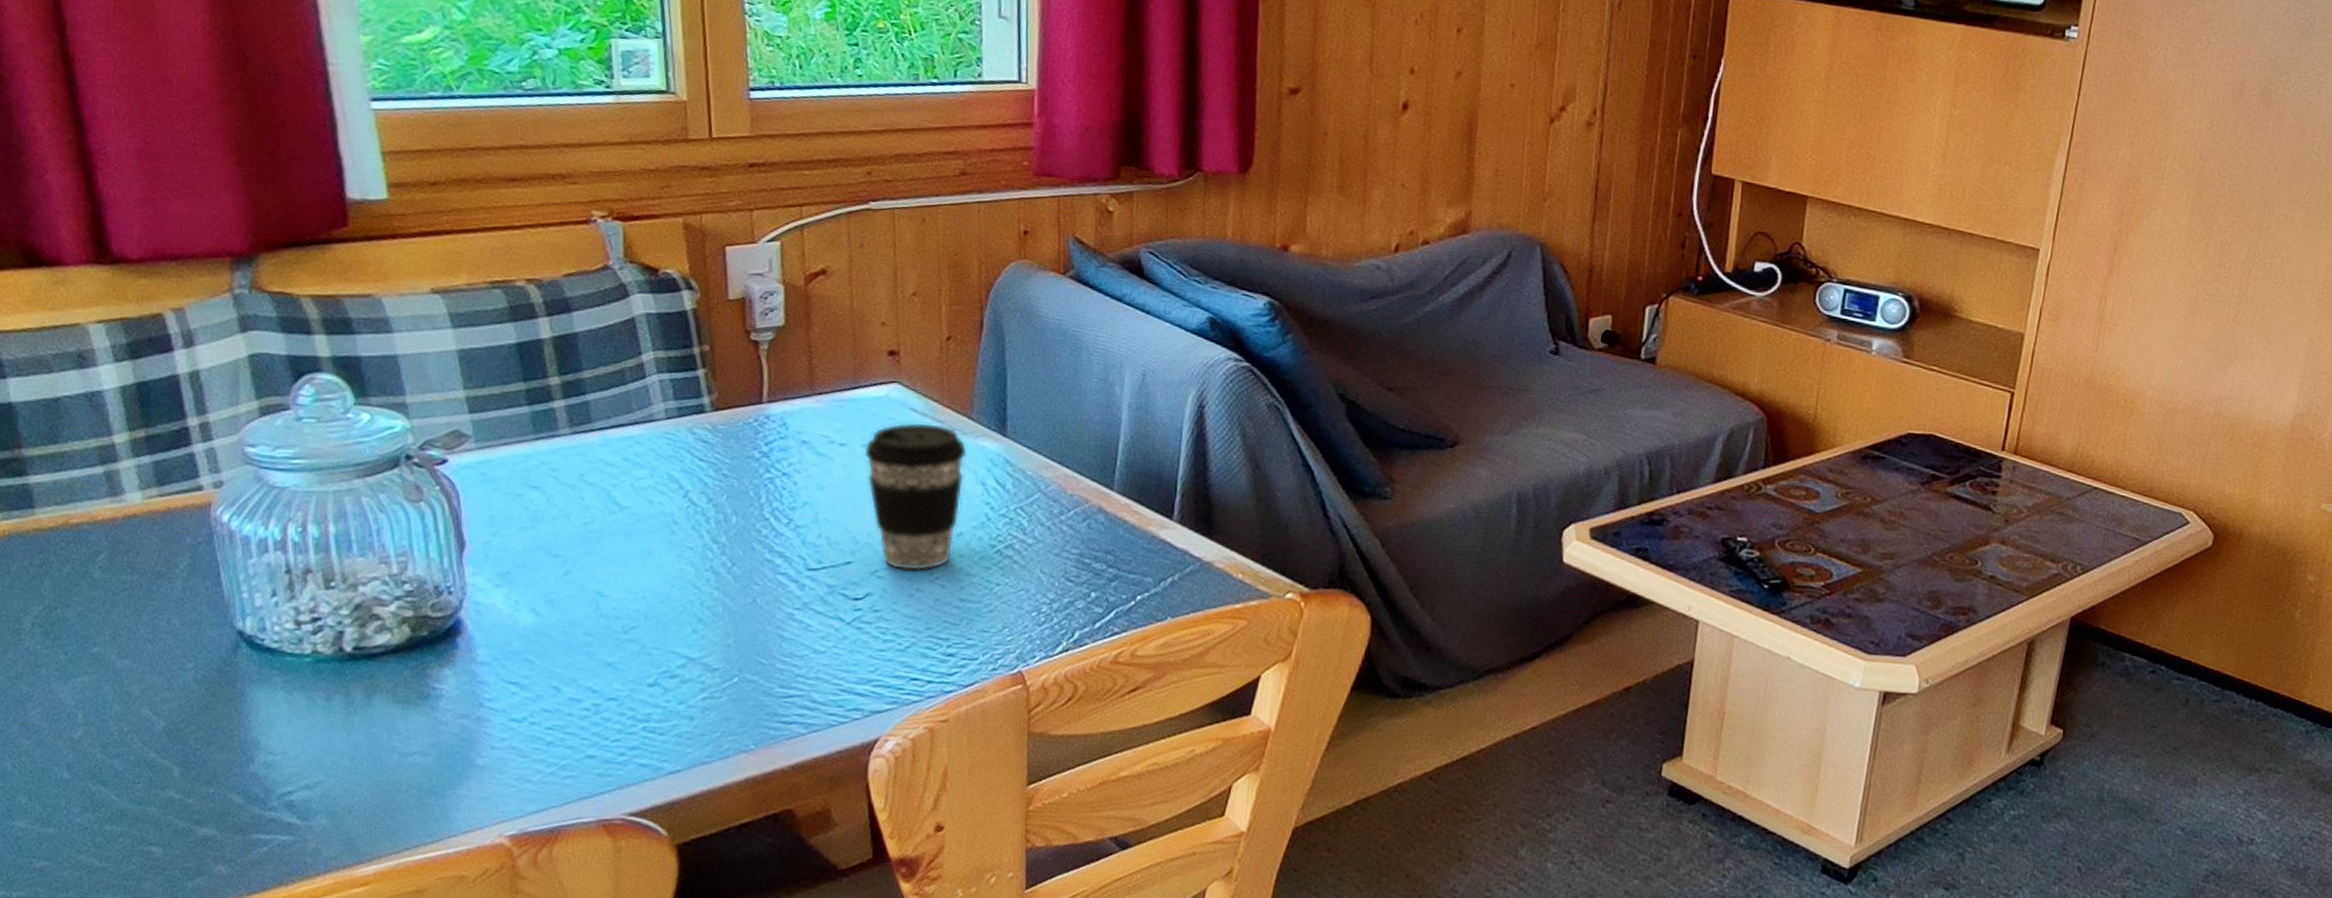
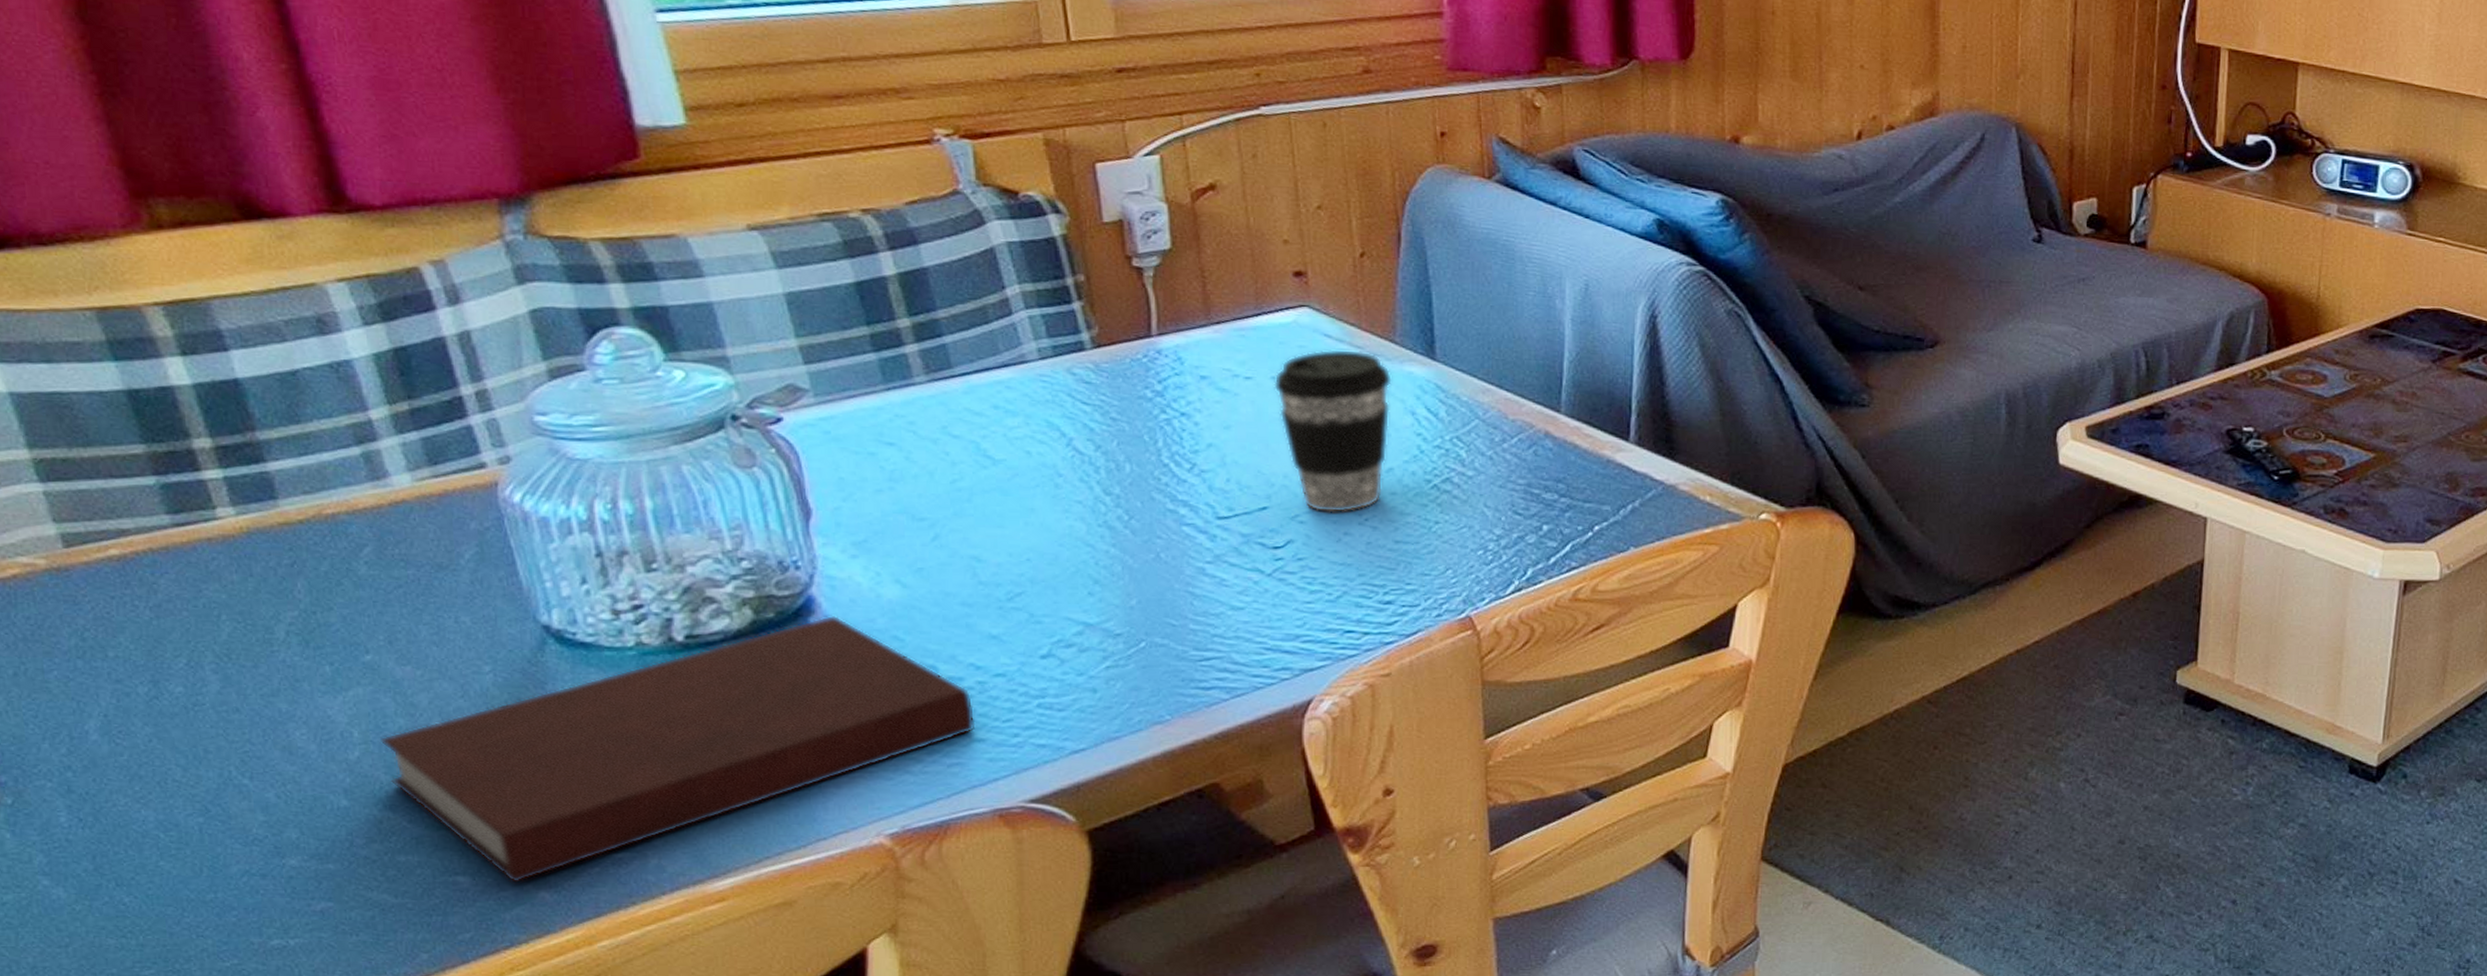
notebook: none [100,636,589,856] -> present [381,615,976,883]

